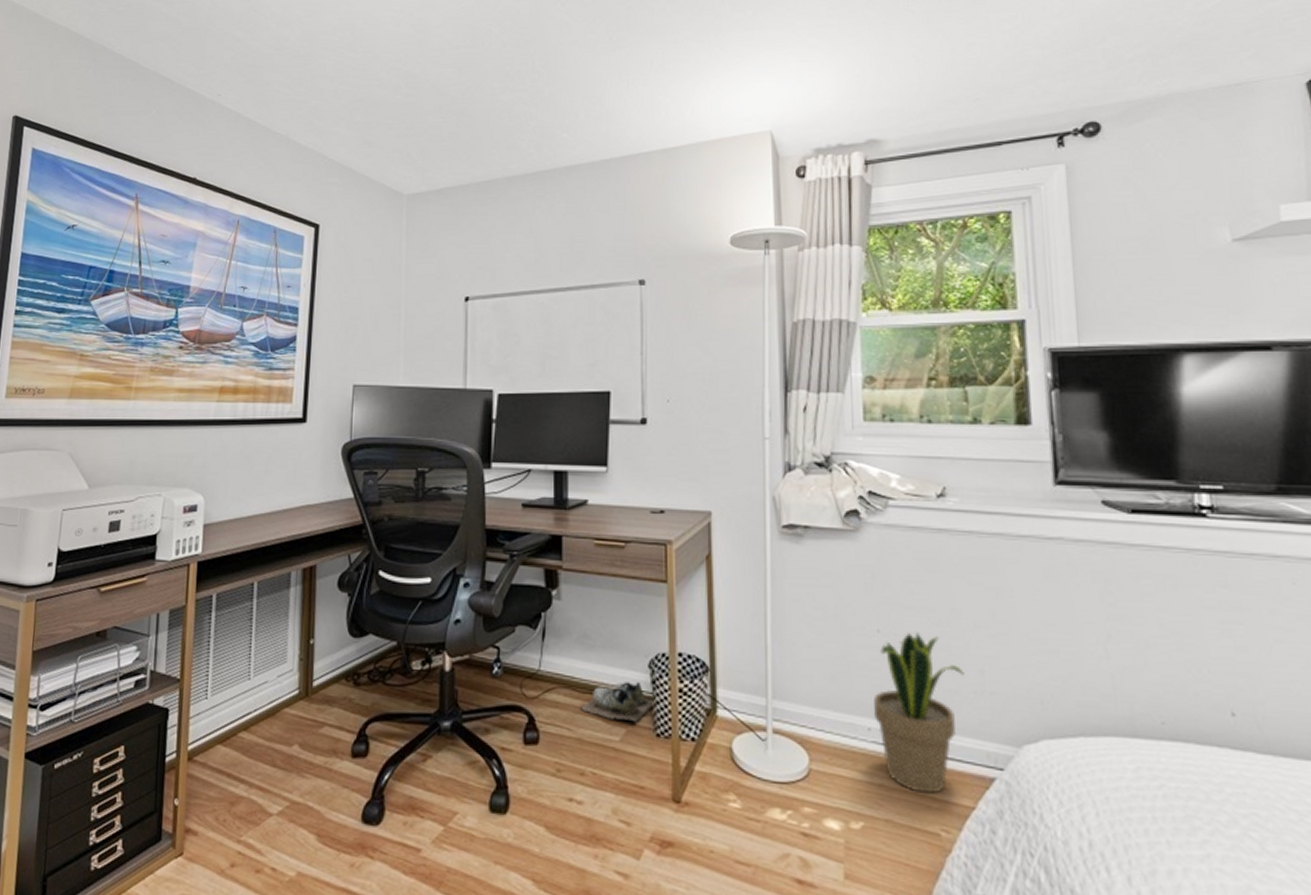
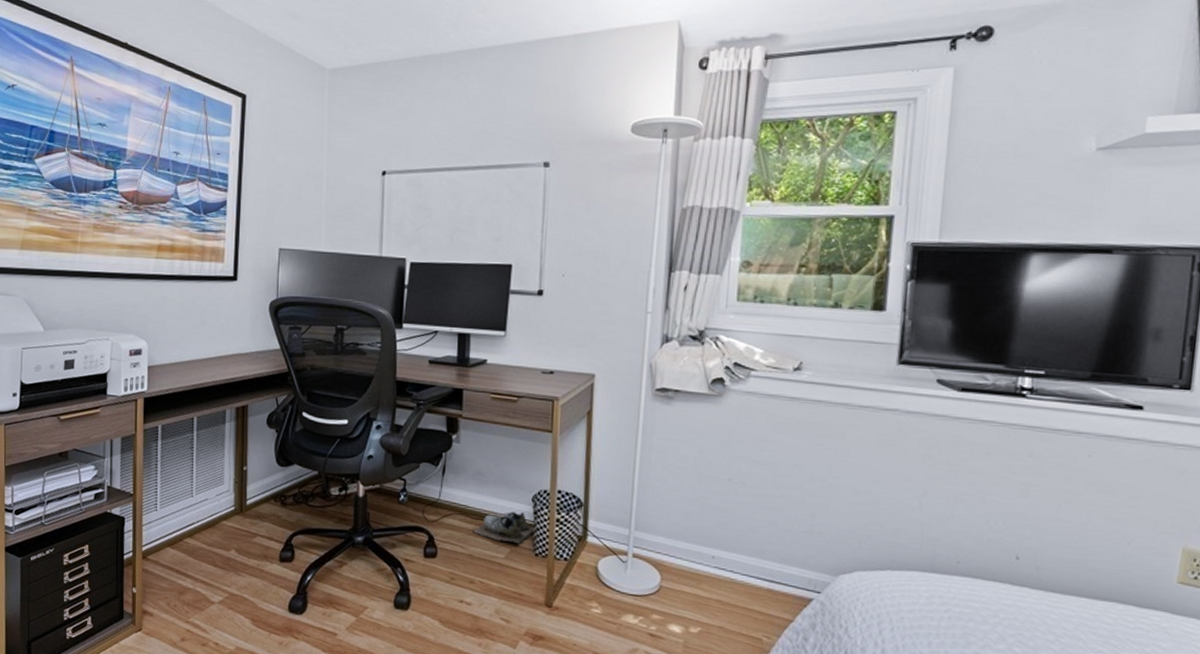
potted plant: present [874,632,964,794] -> none [719,482,798,609]

